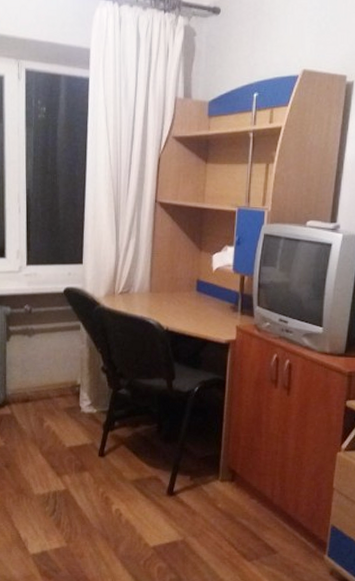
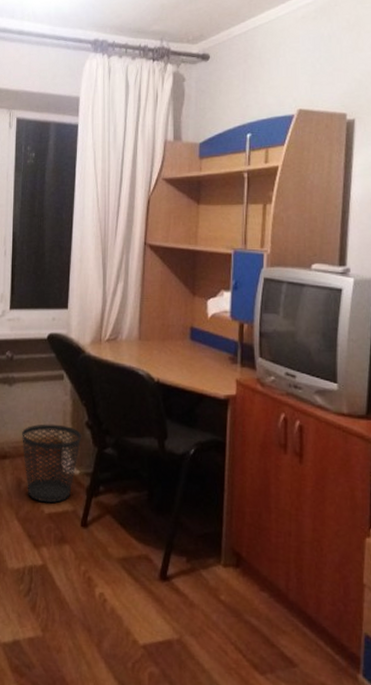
wastebasket: none [43,370,98,438] -> present [22,424,82,503]

